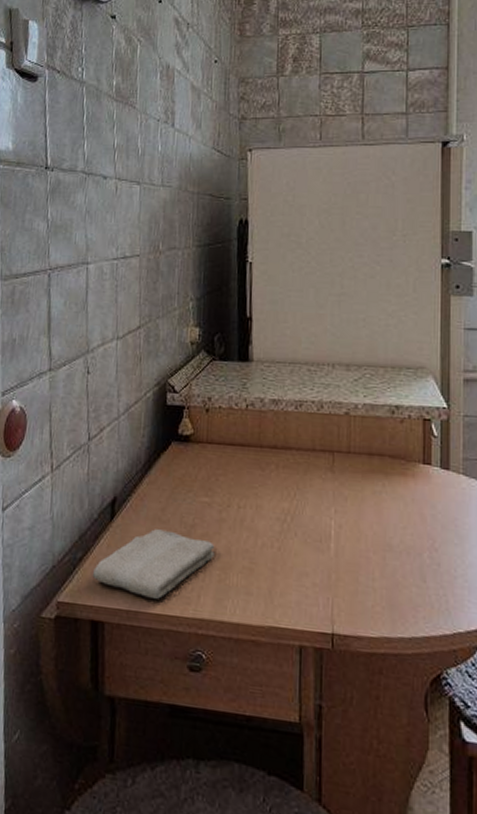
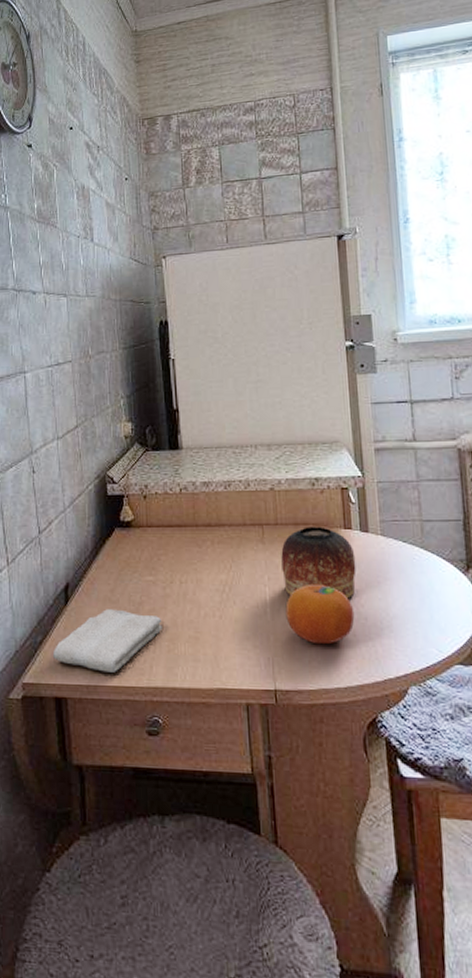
bowl: none [351,458,433,541] -> present [281,527,357,599]
fruit: none [351,522,427,589] -> present [285,585,355,645]

